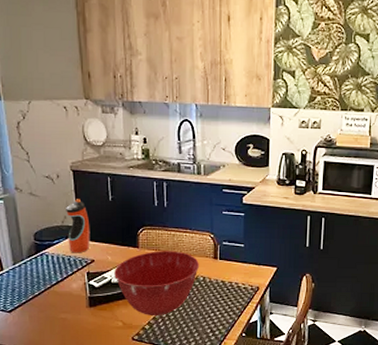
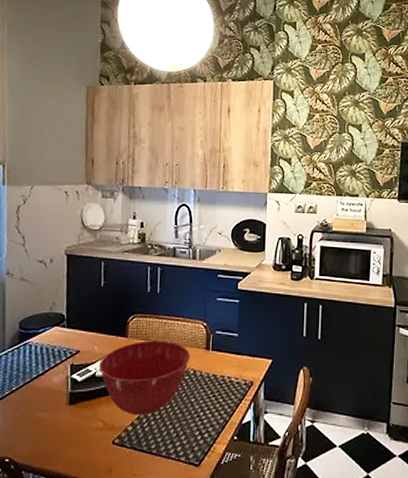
water bottle: present [65,199,90,253] -> none [54,284,79,343]

